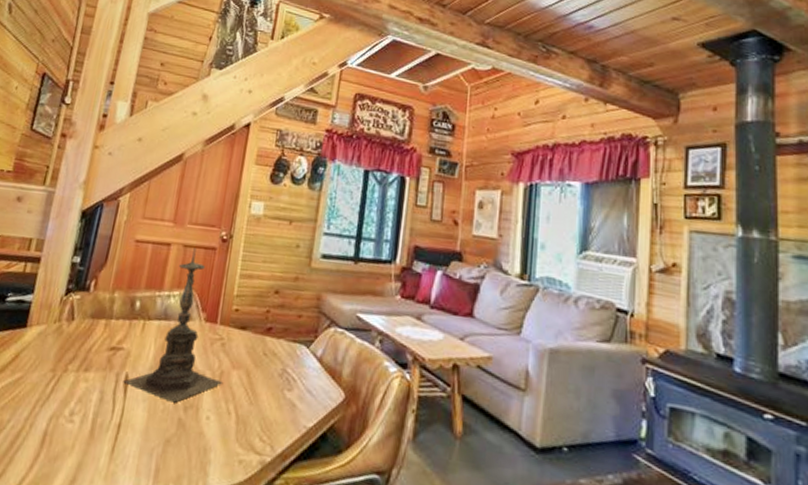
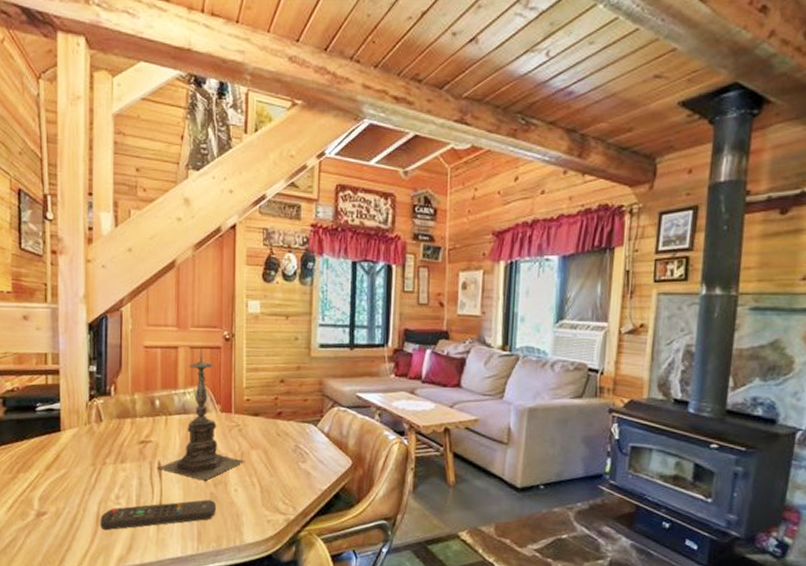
remote control: none [44,426,182,455] -> present [100,500,216,531]

